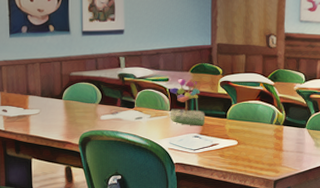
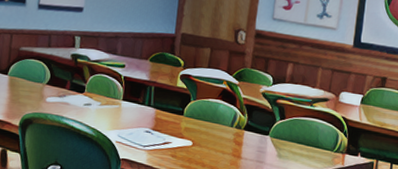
flower: present [169,79,206,126] -> none [120,67,161,121]

